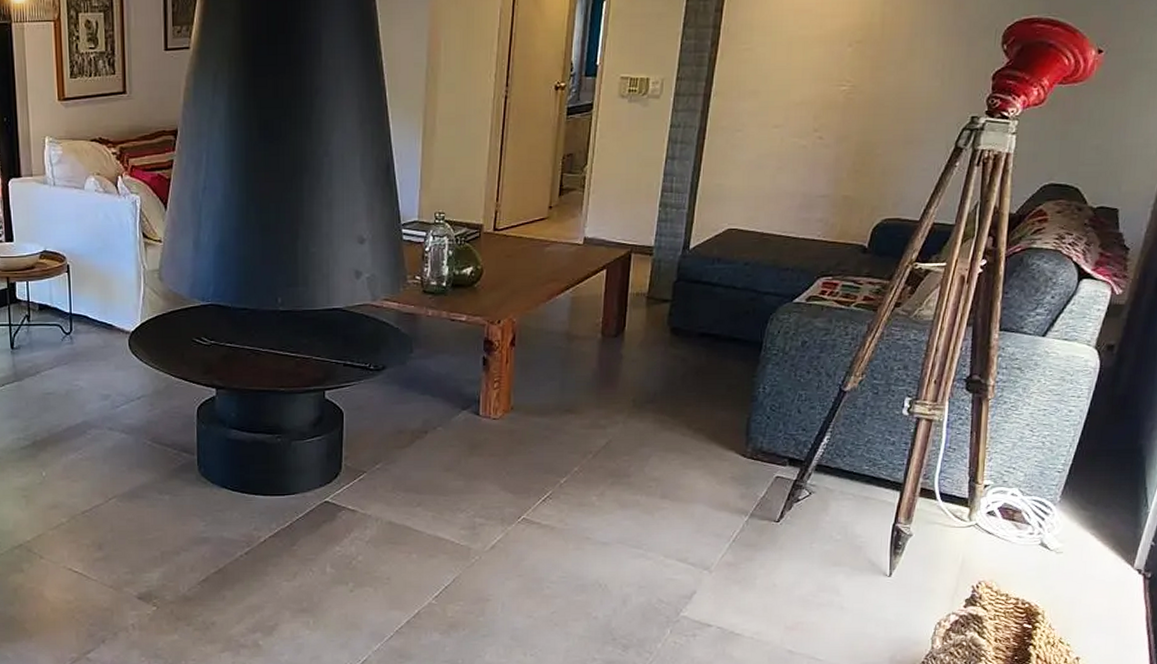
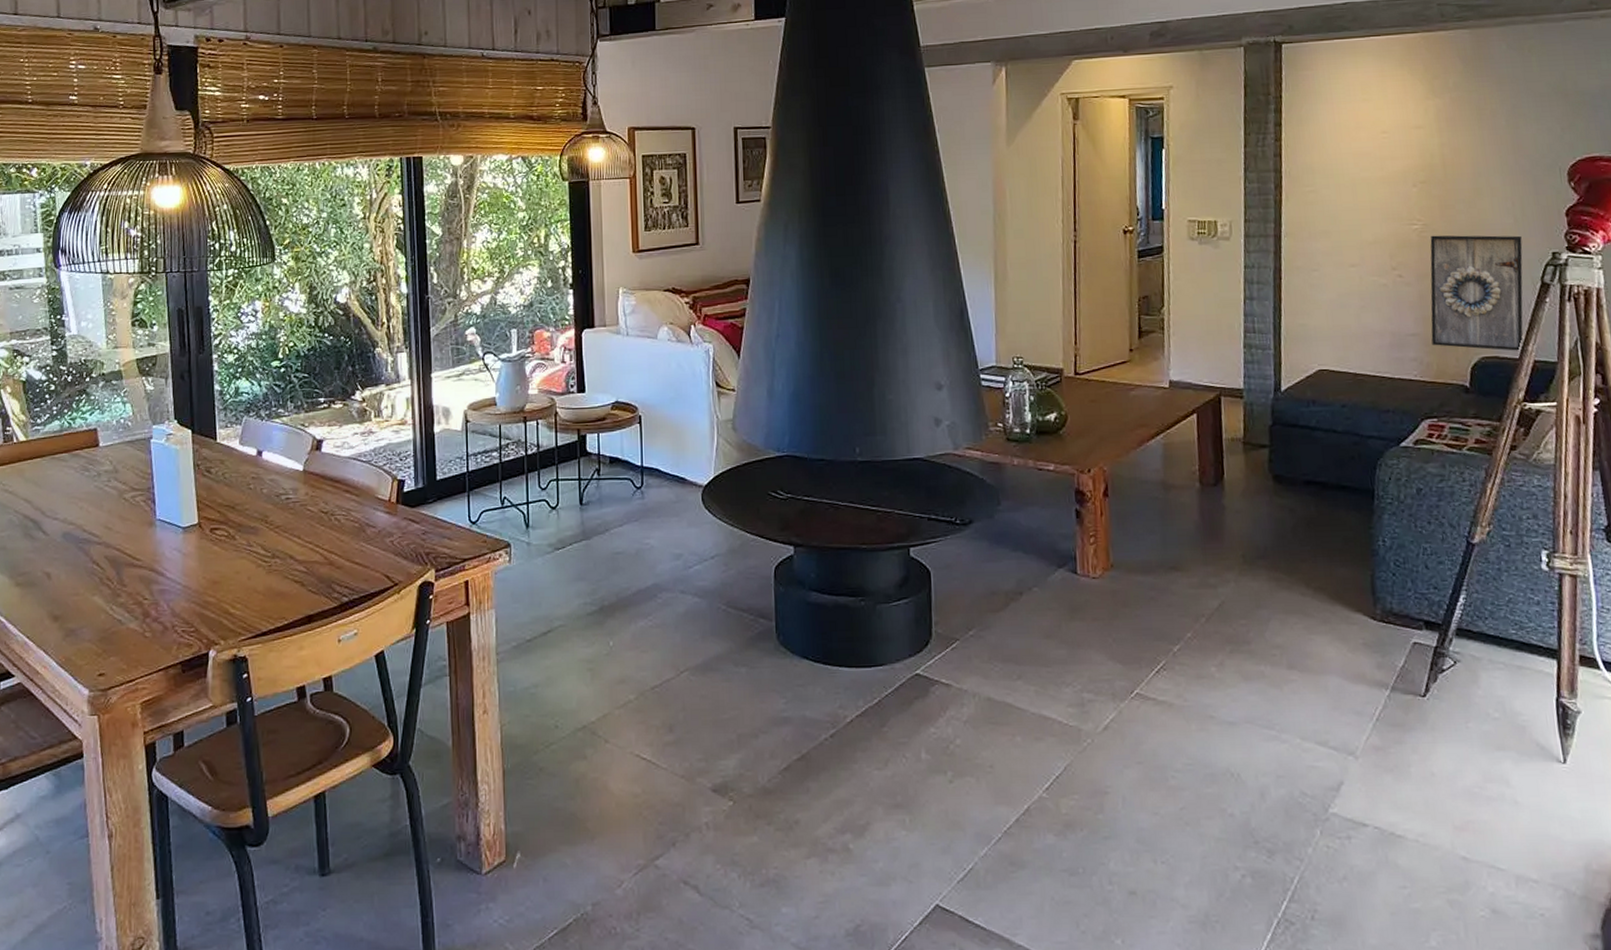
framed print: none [840,97,945,214] -> present [1430,235,1524,351]

